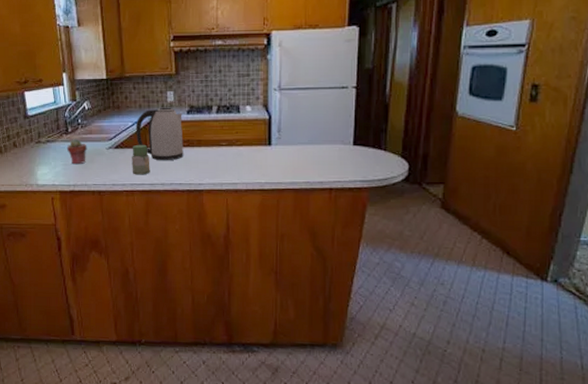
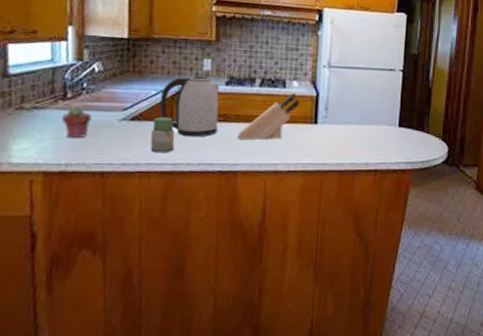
knife block: none [201,116,254,162] -> present [238,92,300,140]

